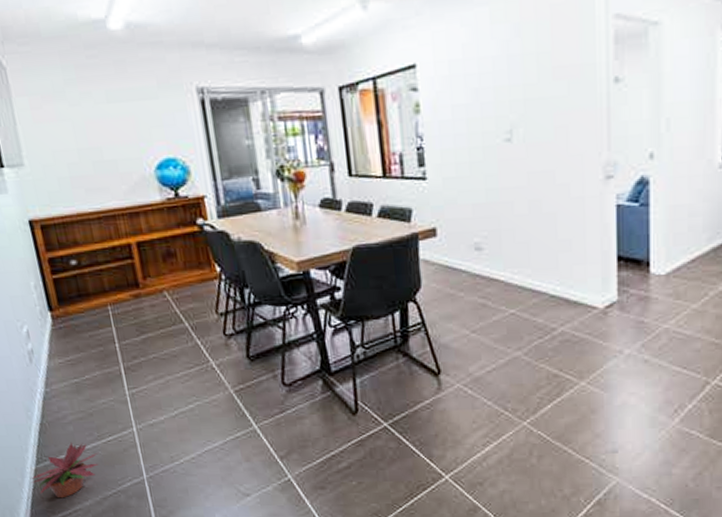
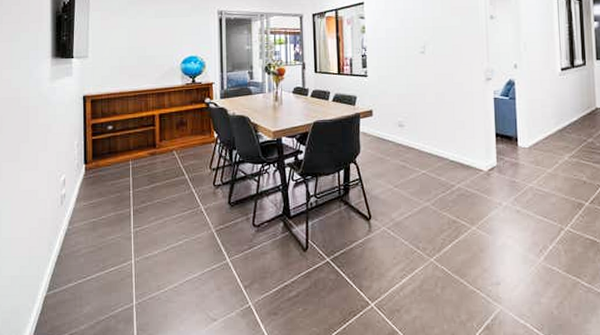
potted plant: present [30,442,100,499] -> none [39,272,101,323]

